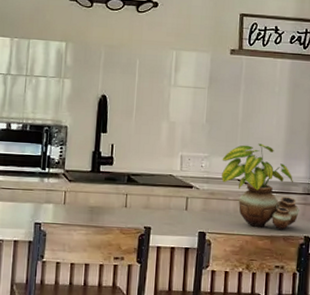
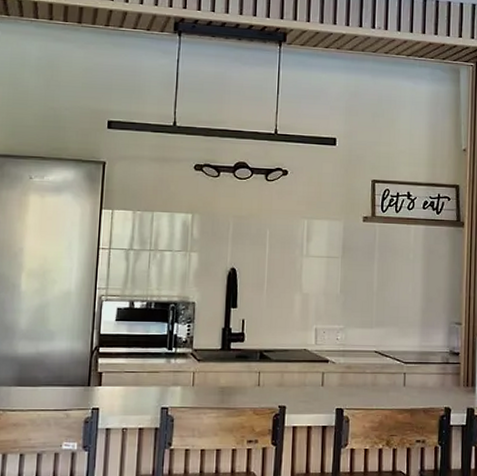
potted plant: present [222,143,299,230] -> none [358,312,439,402]

